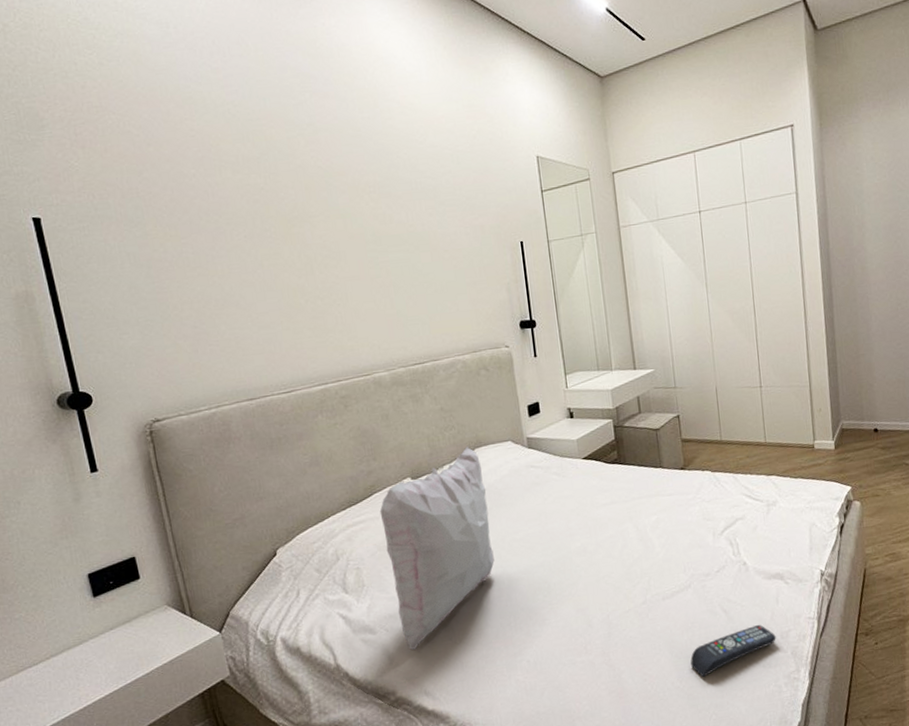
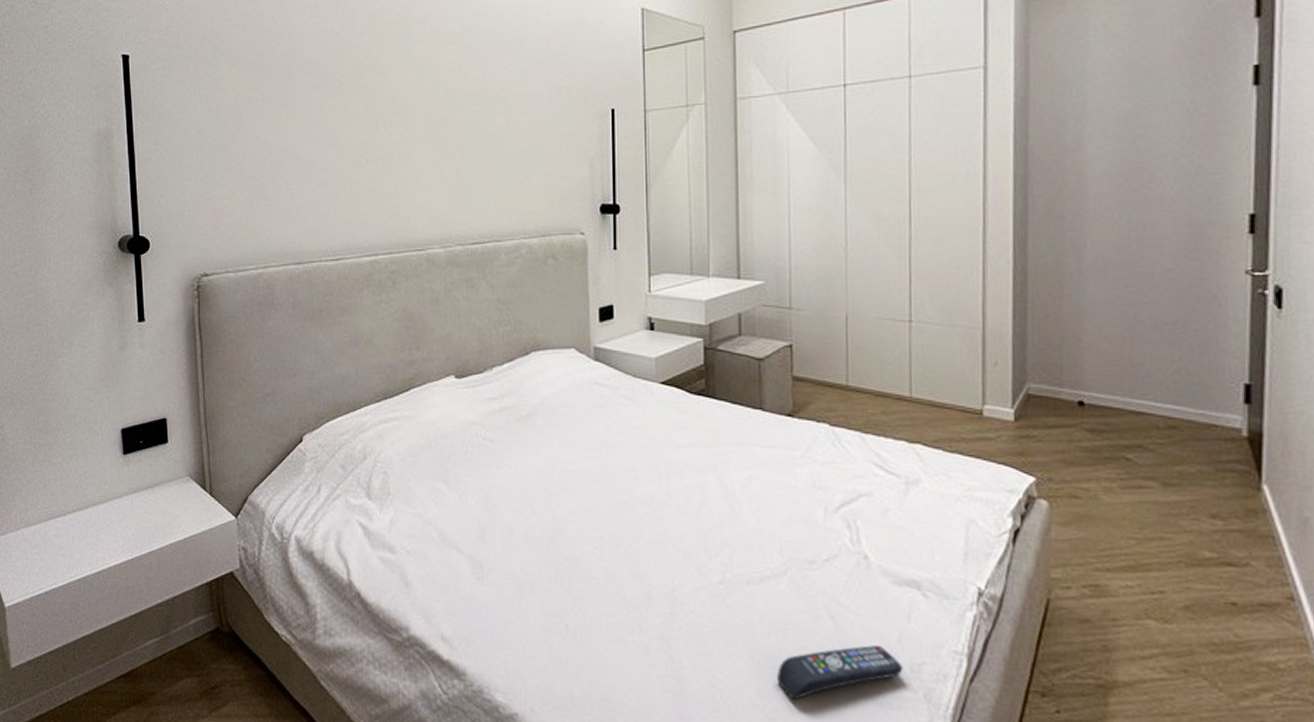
pillow: present [379,446,495,650] -> none [416,348,539,582]

